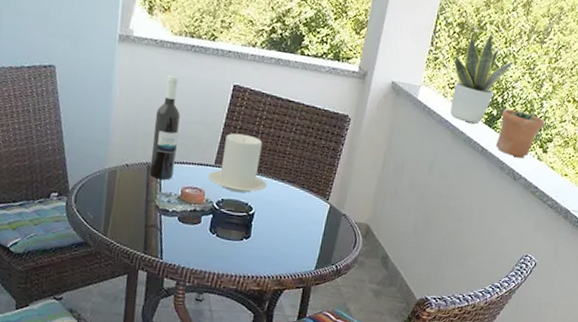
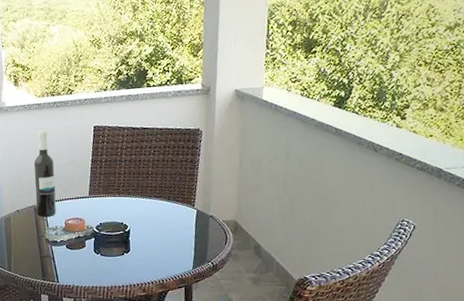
candle: present [208,133,268,193] -> none [85,165,137,215]
potted plant: present [450,32,515,124] -> none [293,22,354,110]
planter: present [496,109,545,158] -> none [350,86,398,131]

